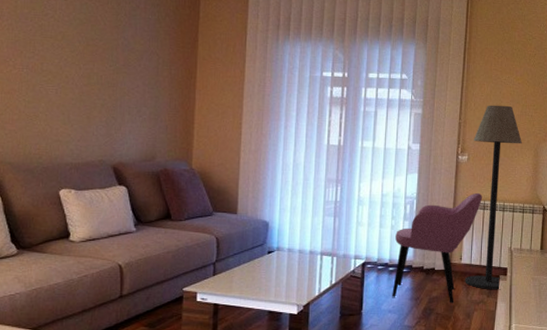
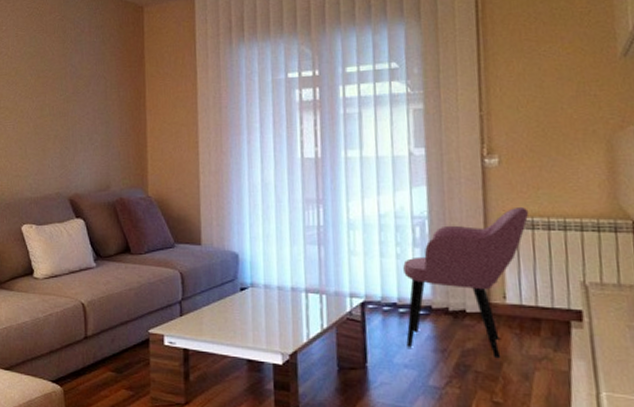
floor lamp: present [465,105,522,290] -> none [504,85,584,342]

